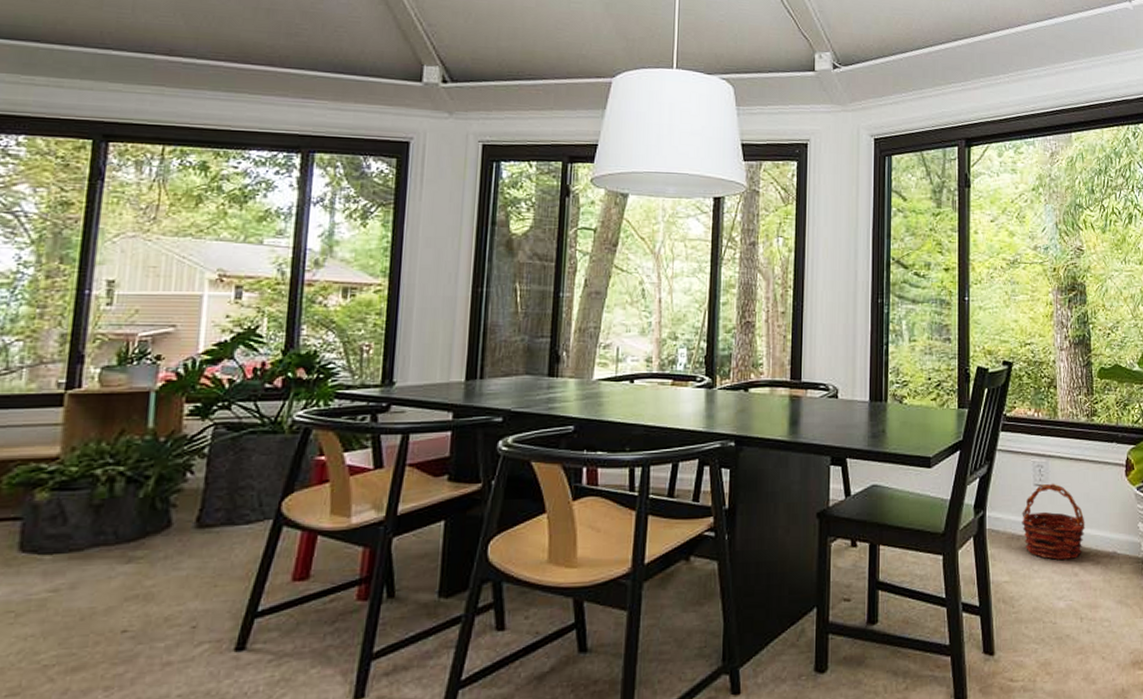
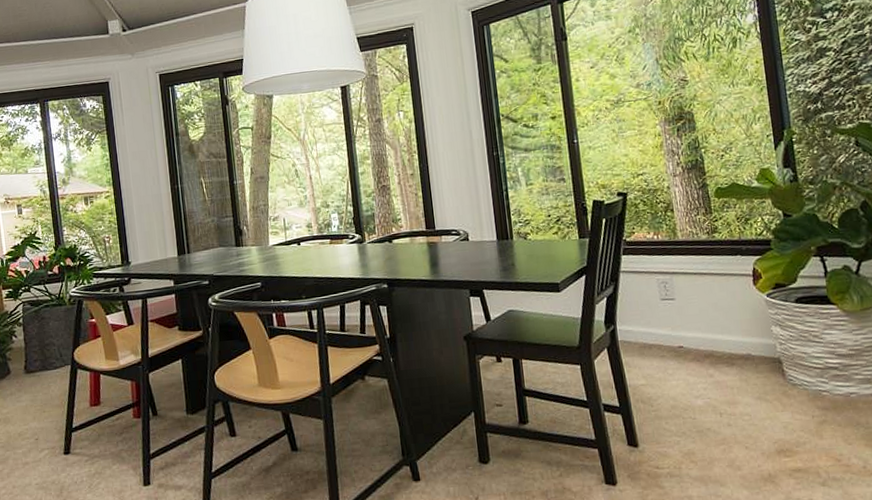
basket: present [1022,483,1085,560] -> none [651,296,716,364]

